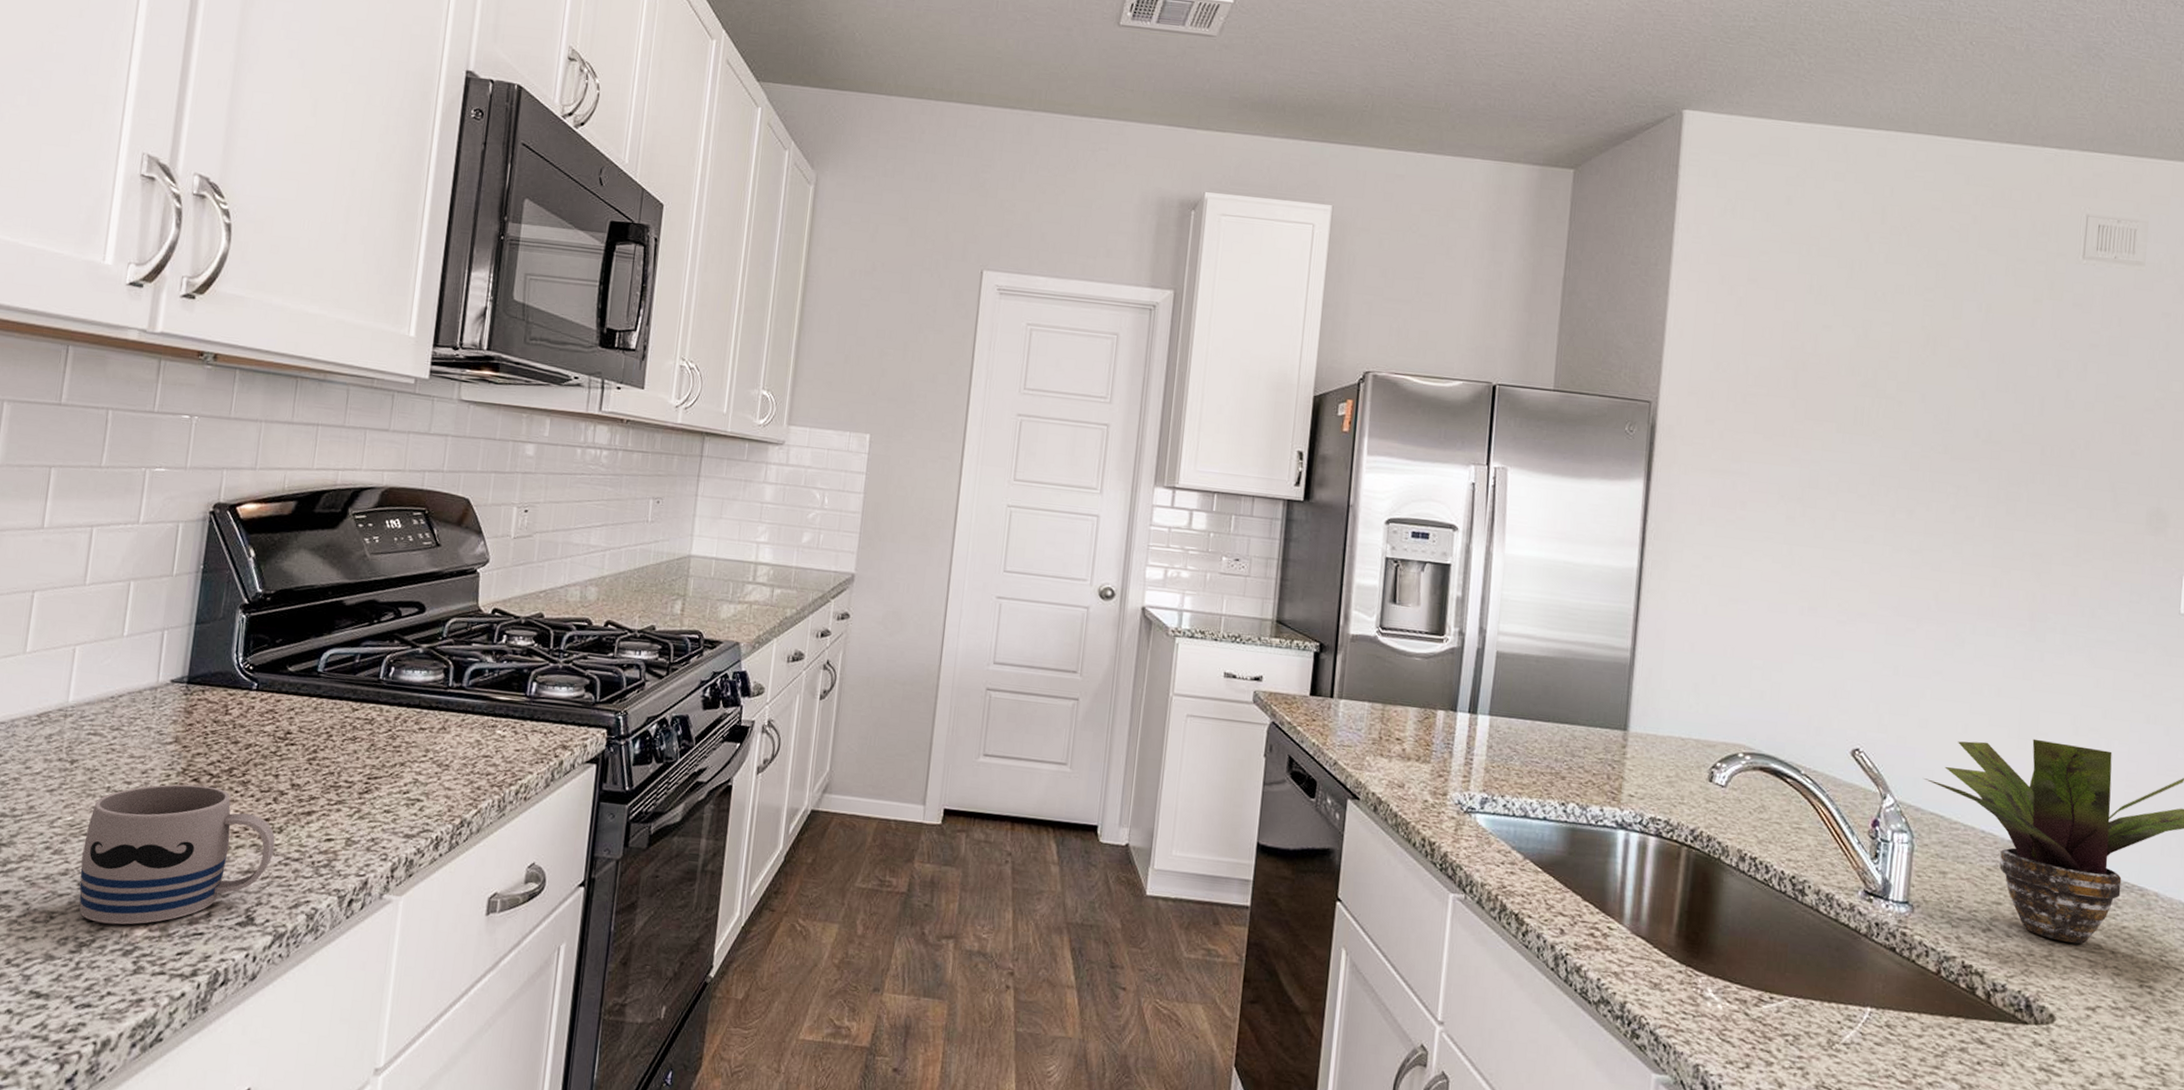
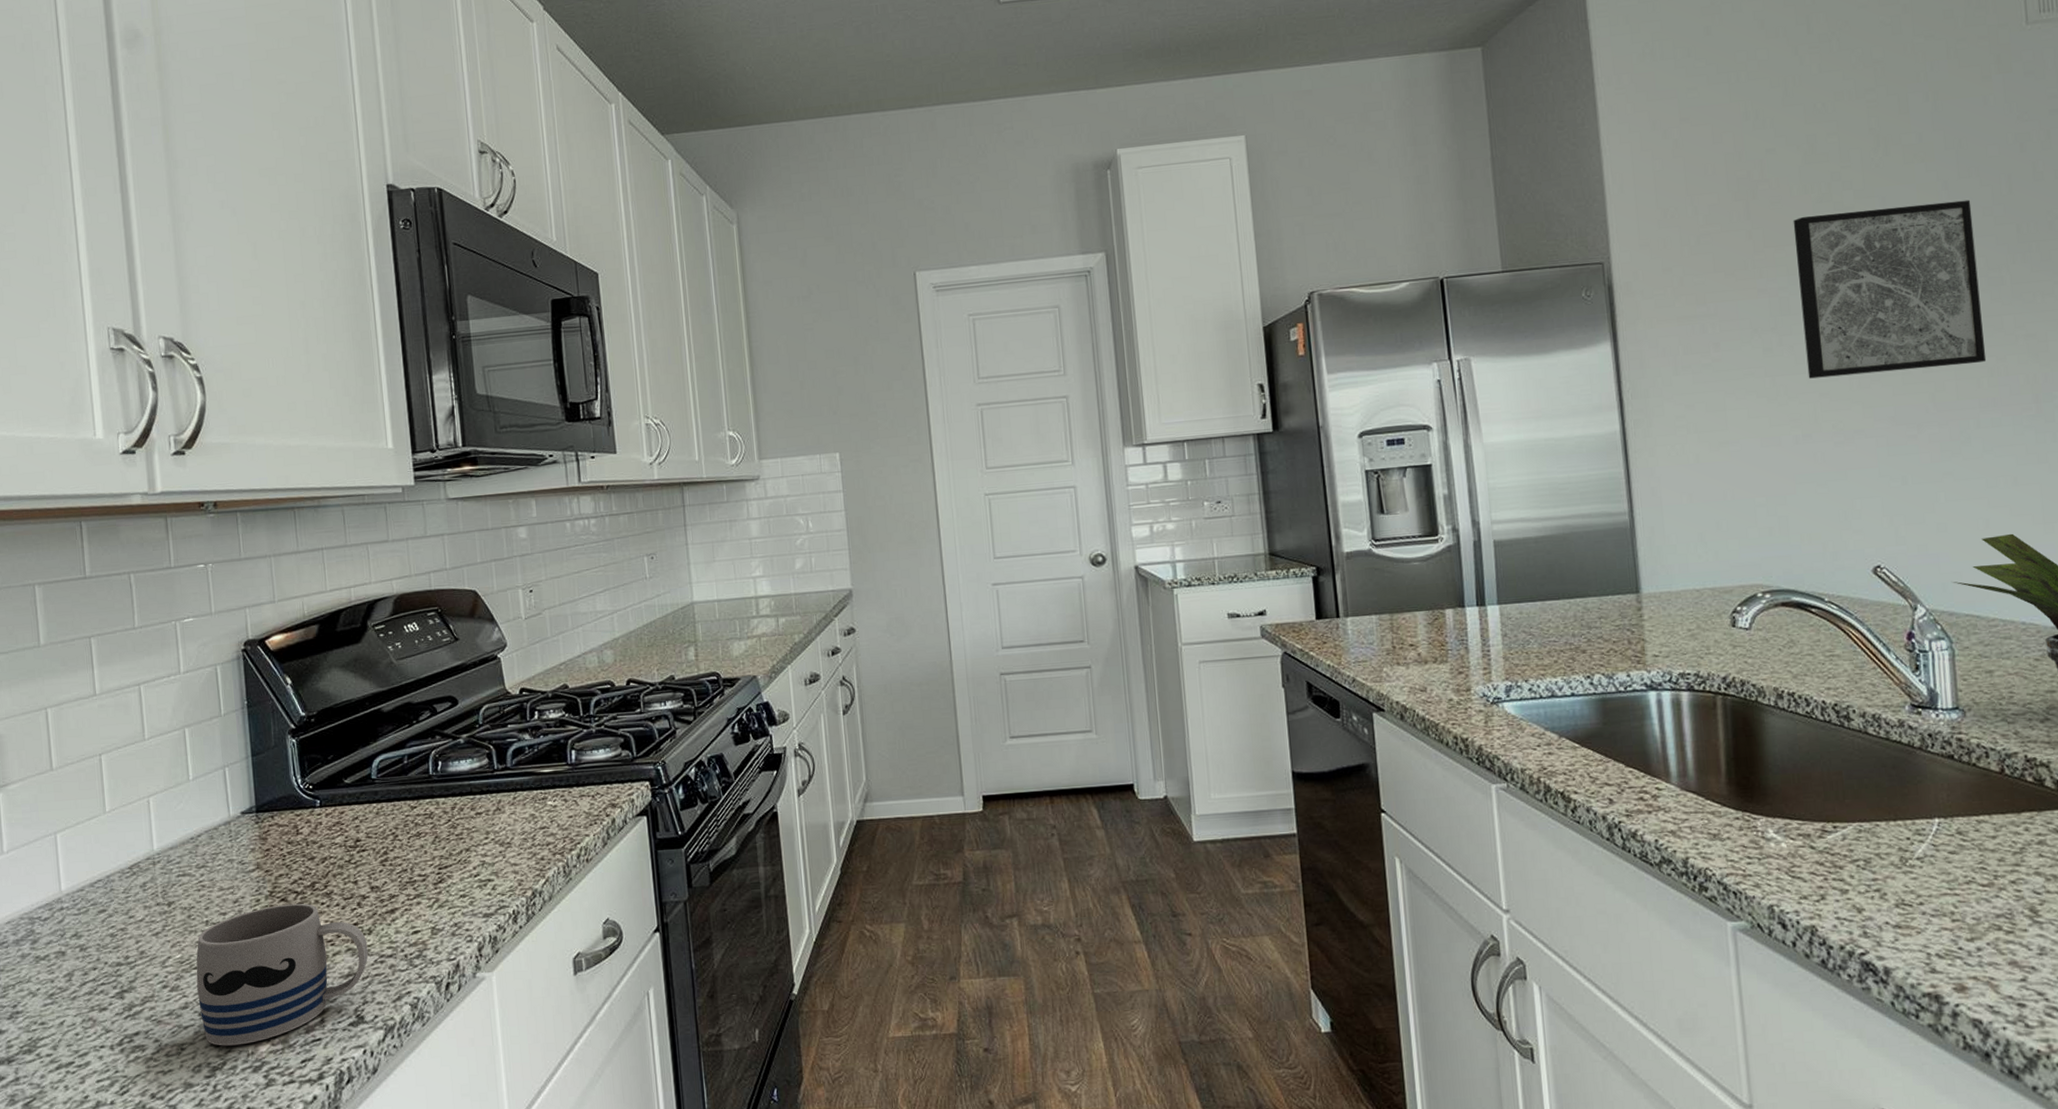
wall art: none [1823,397,2004,572] -> present [1793,199,1987,379]

